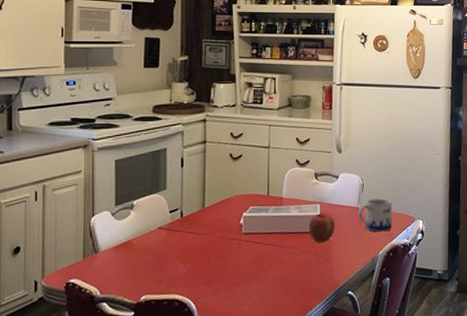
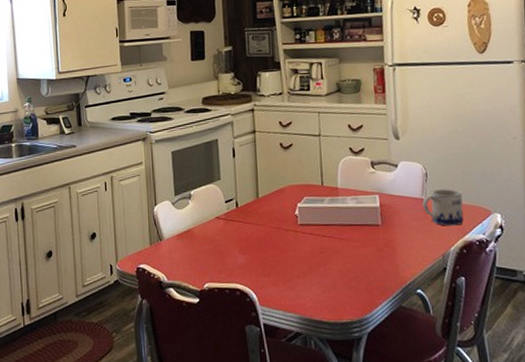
apple: present [308,213,335,244] -> none [367,204,398,237]

